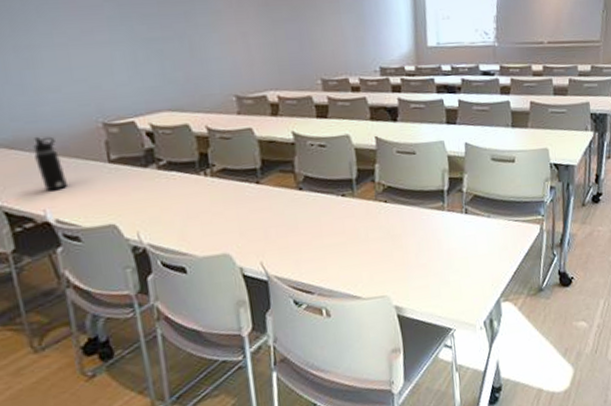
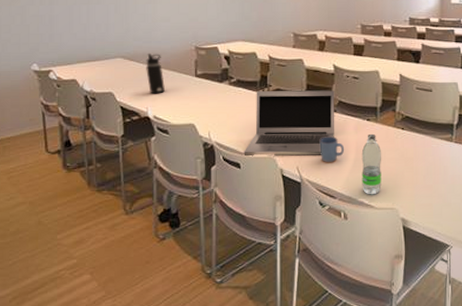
laptop: none [188,163,304,257] -> present [244,90,335,156]
mug: none [285,220,319,253] -> present [319,136,345,163]
bottle: none [339,211,368,285] -> present [361,133,382,195]

